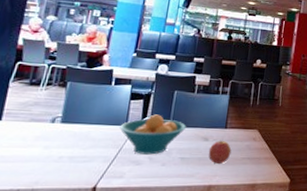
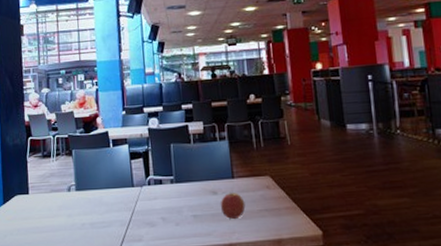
fruit bowl: present [119,114,187,155] -> none [127,171,192,215]

